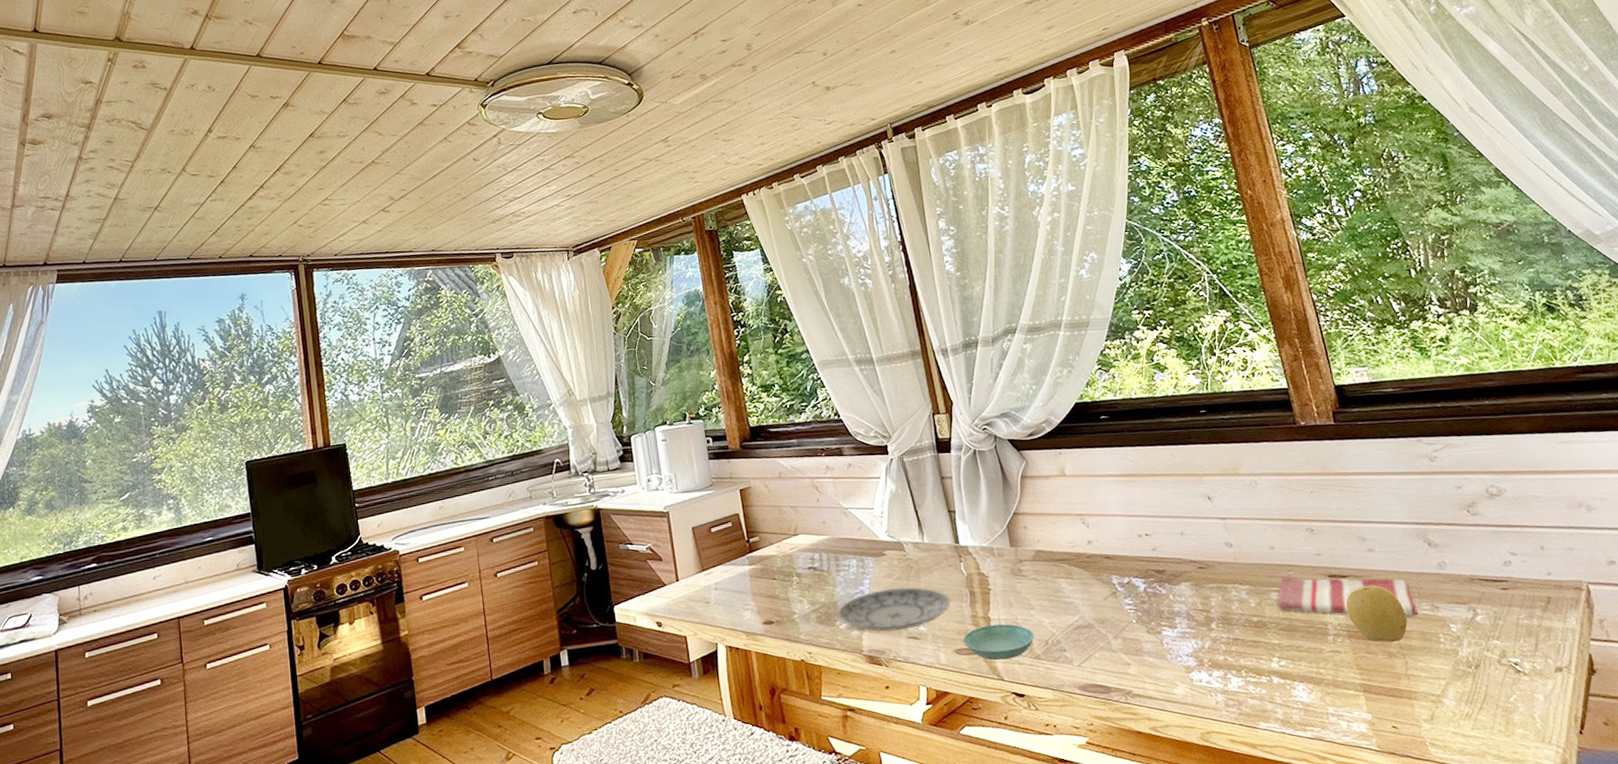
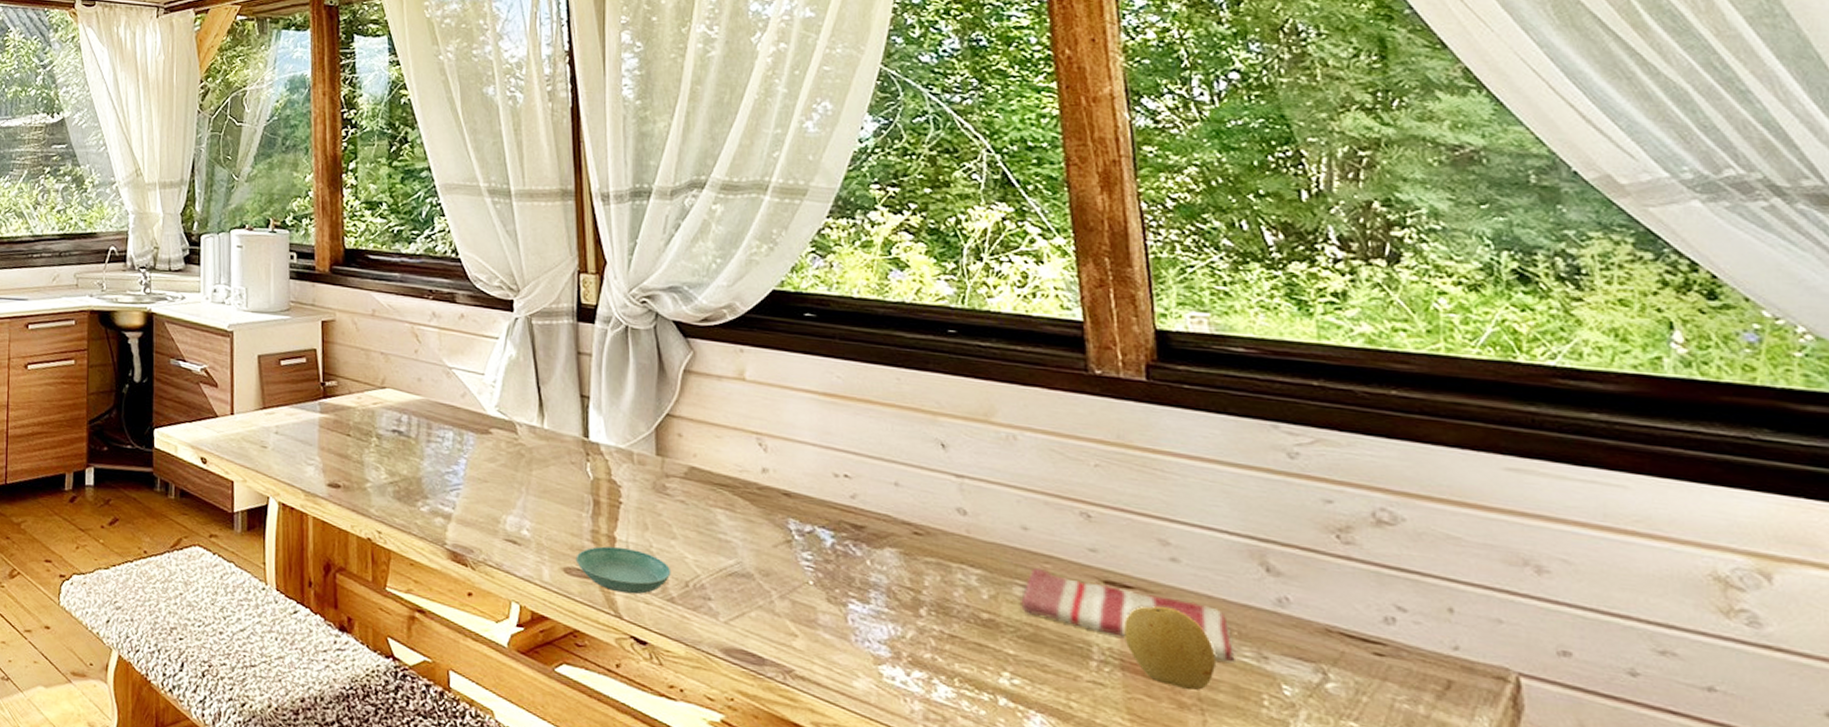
plate: present [837,587,951,632] -> none [420,474,568,530]

